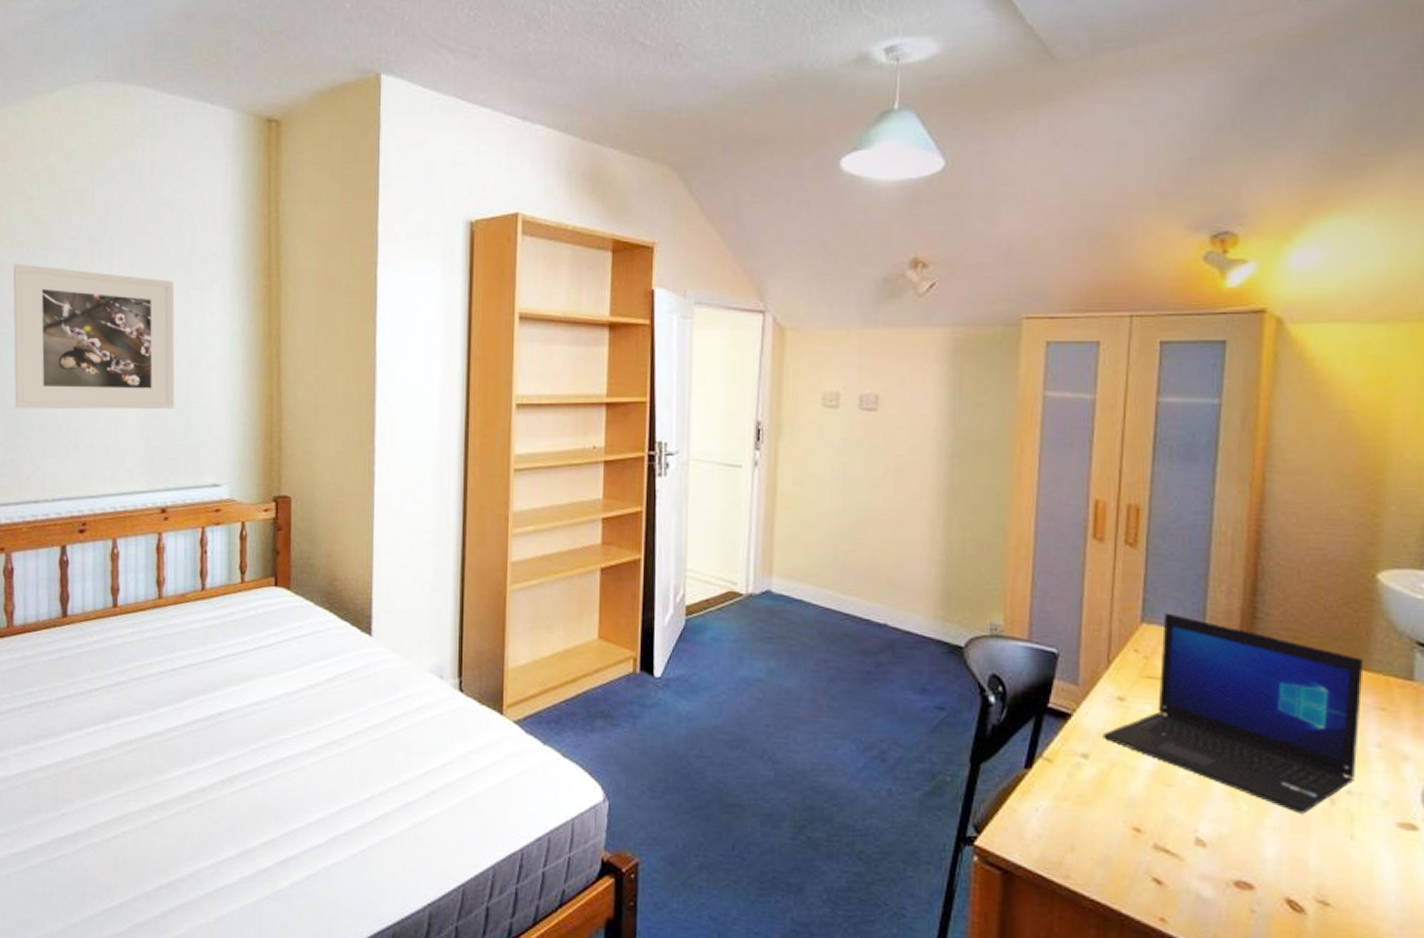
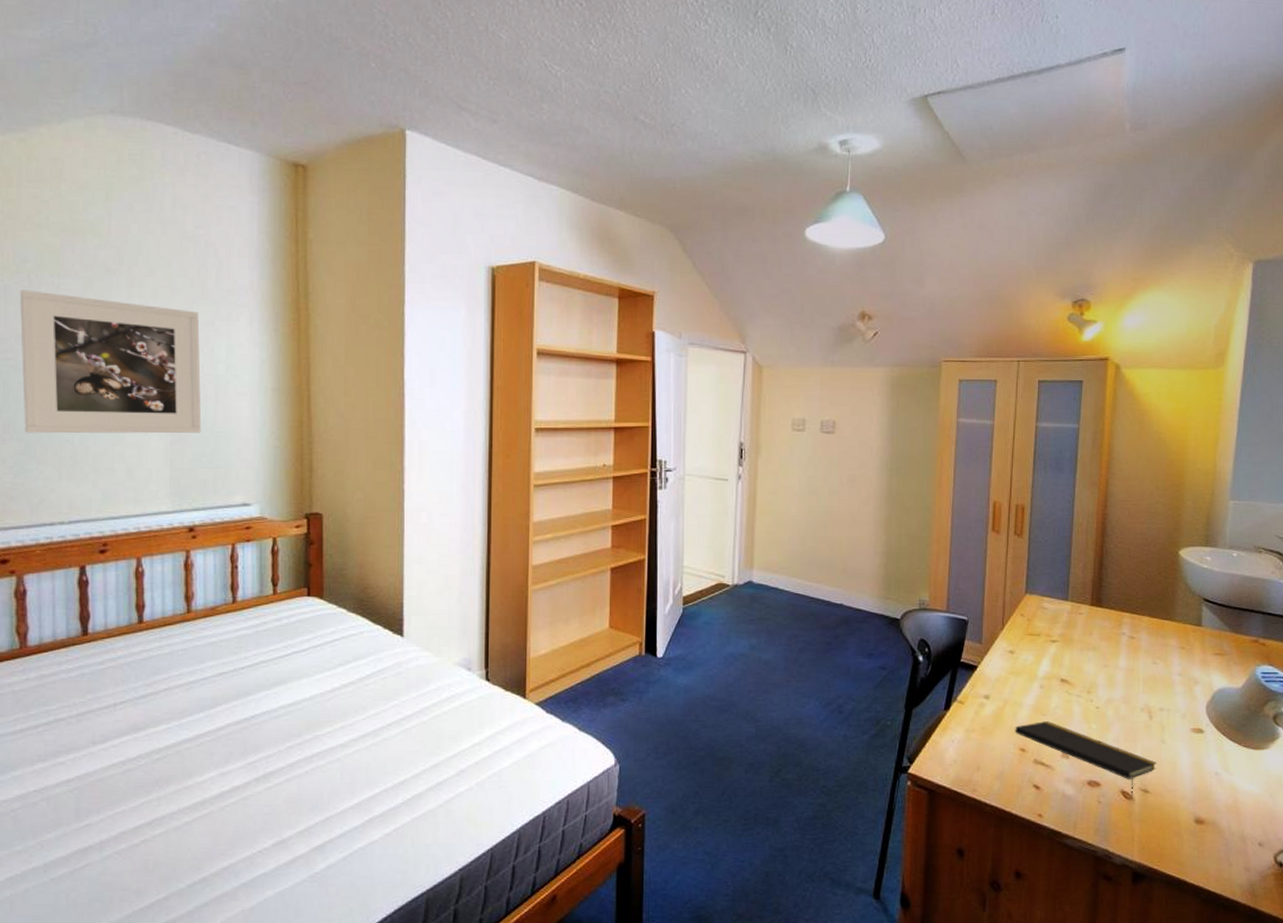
laptop: present [1103,612,1364,814] -> none [999,585,1171,728]
notepad: none [1126,794,1342,908] -> present [1015,721,1157,796]

